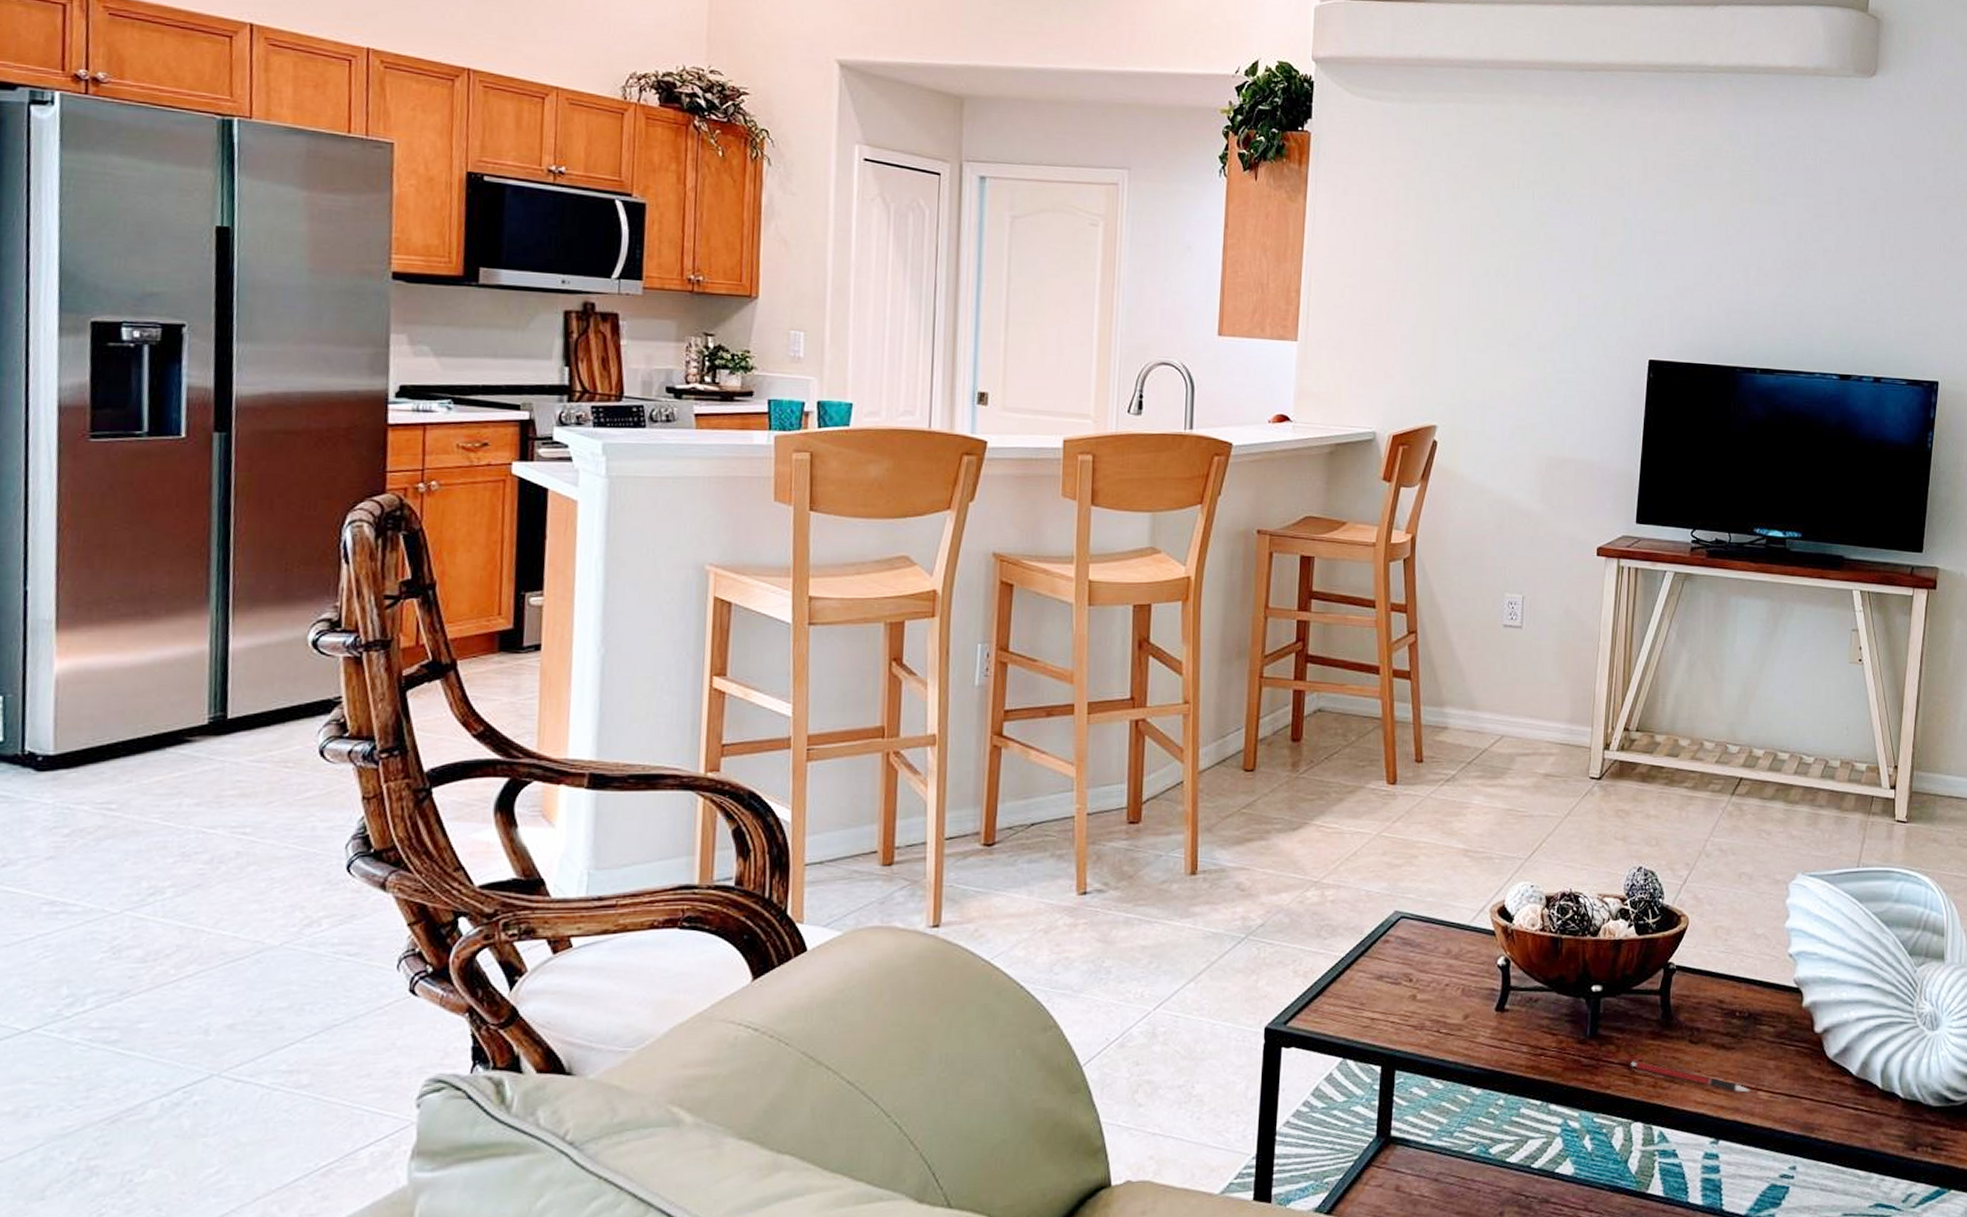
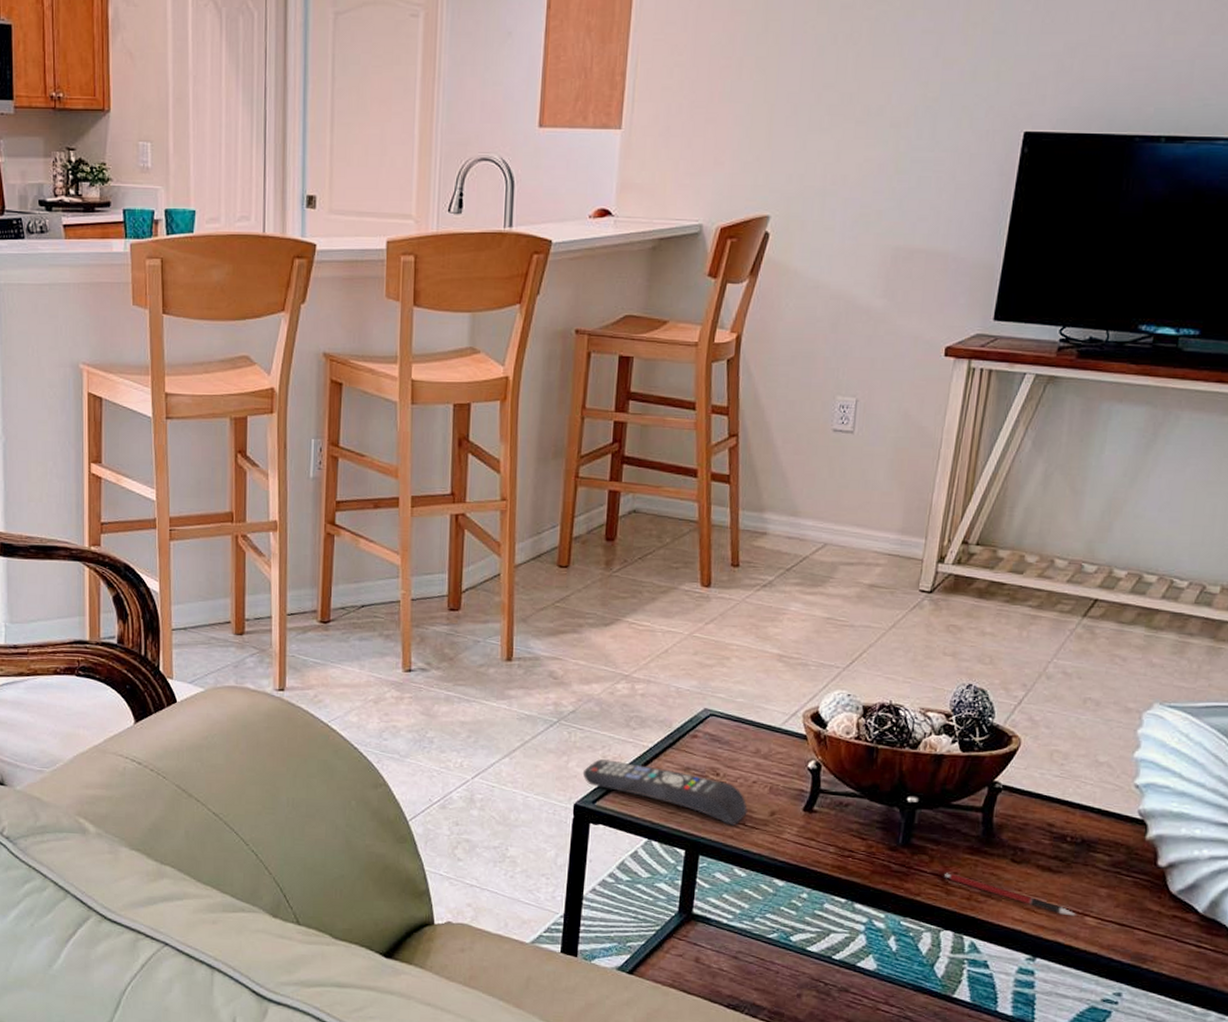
remote control: none [1273,975,1442,1034] -> present [582,759,748,826]

